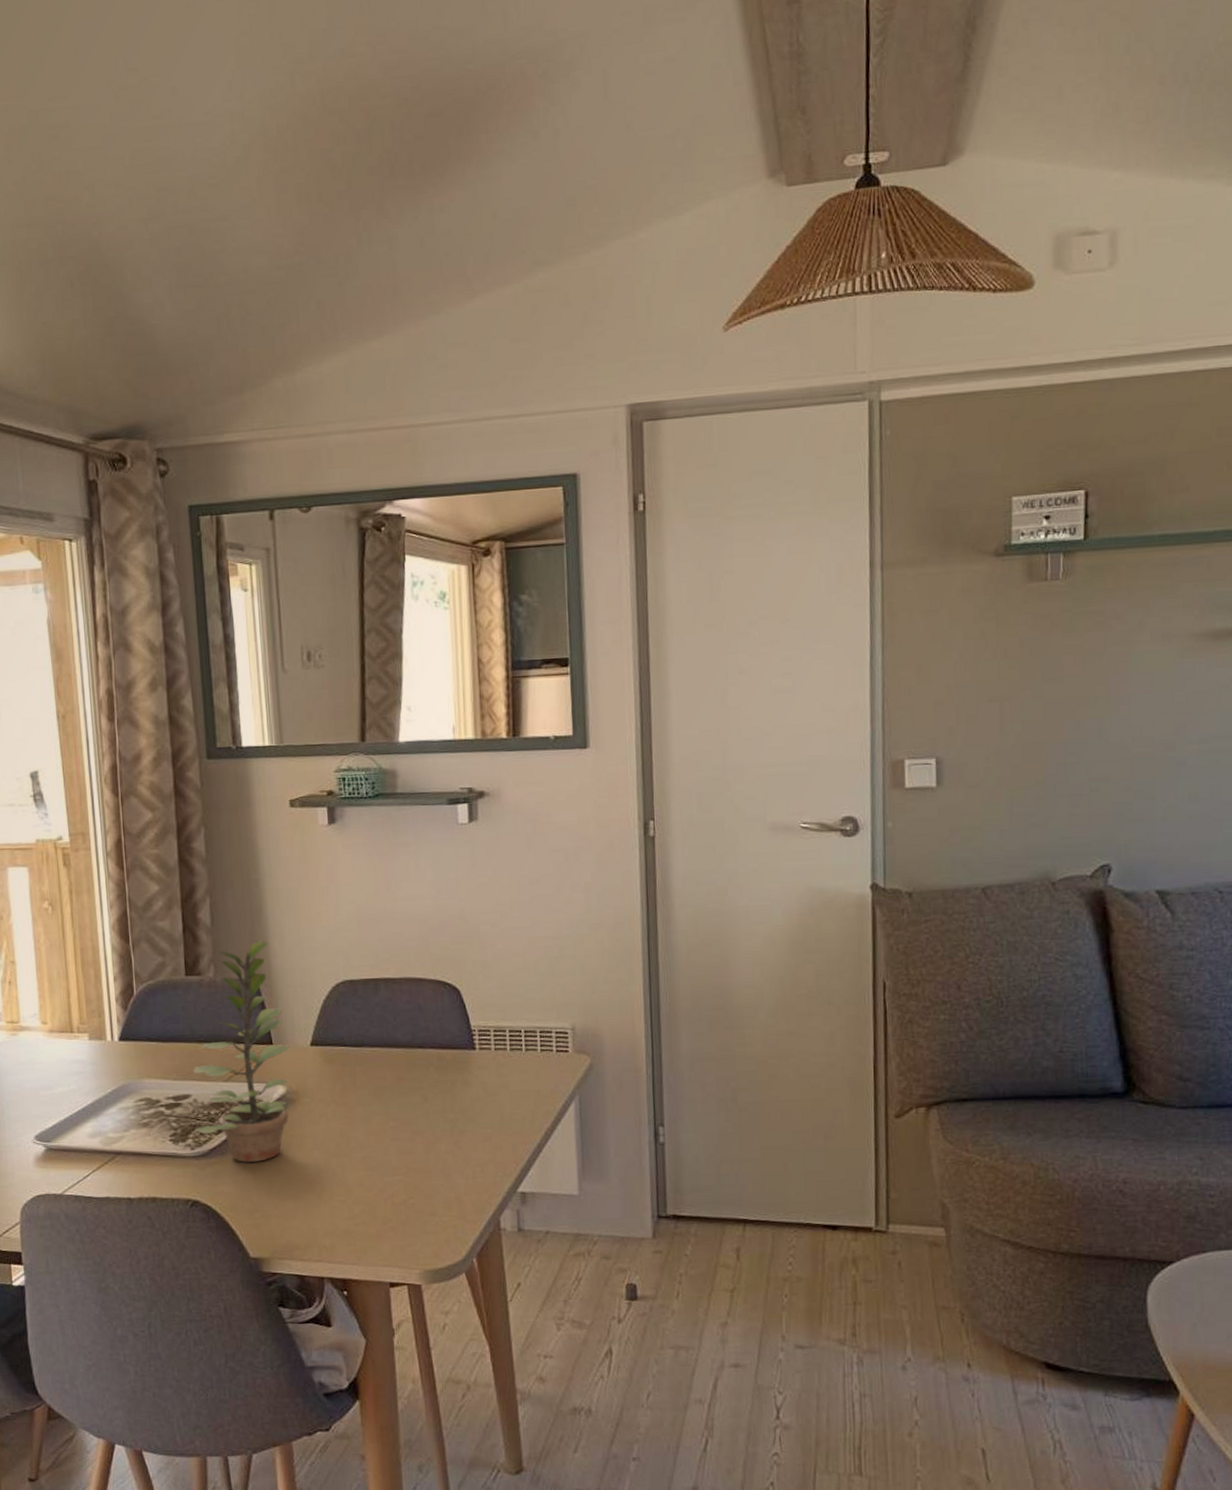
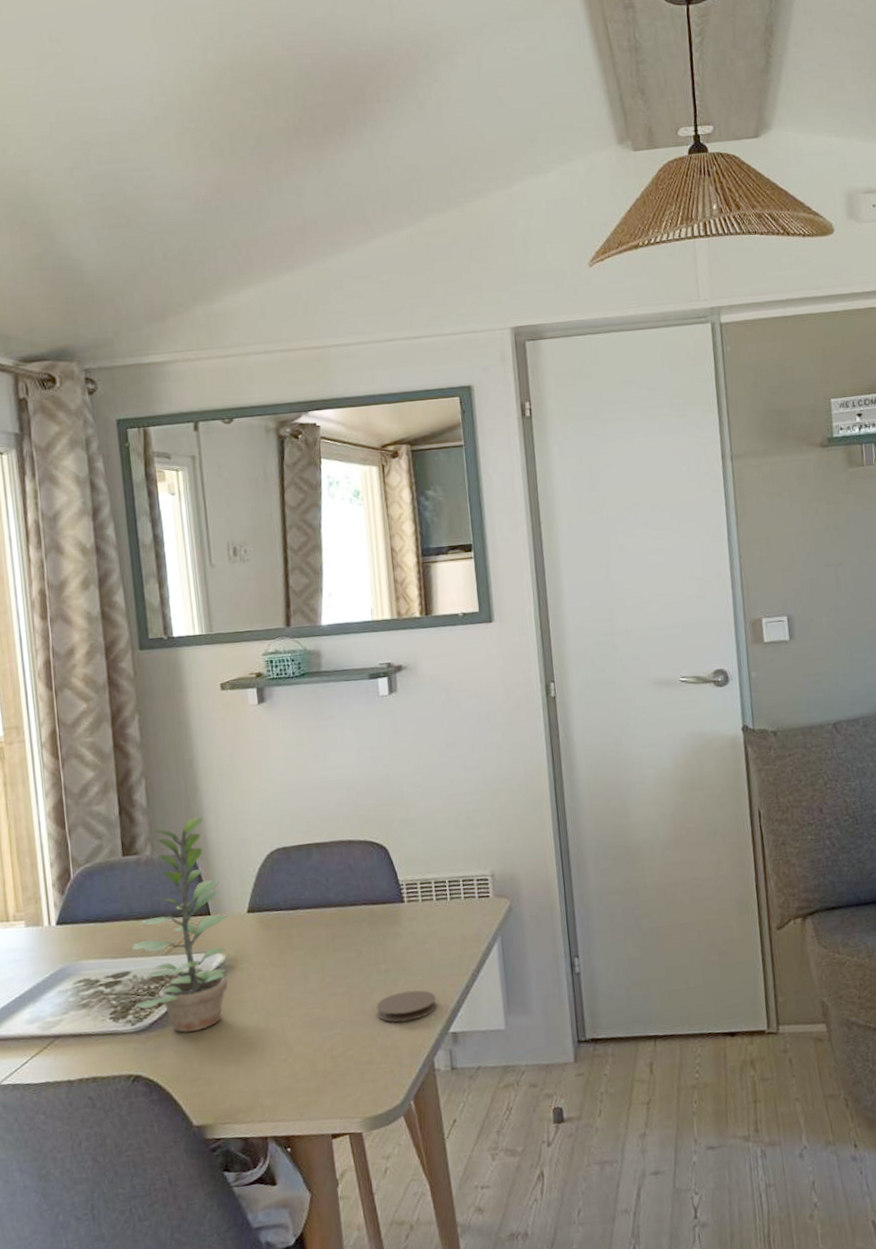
coaster: none [441,1143,506,1176] -> present [376,990,437,1023]

